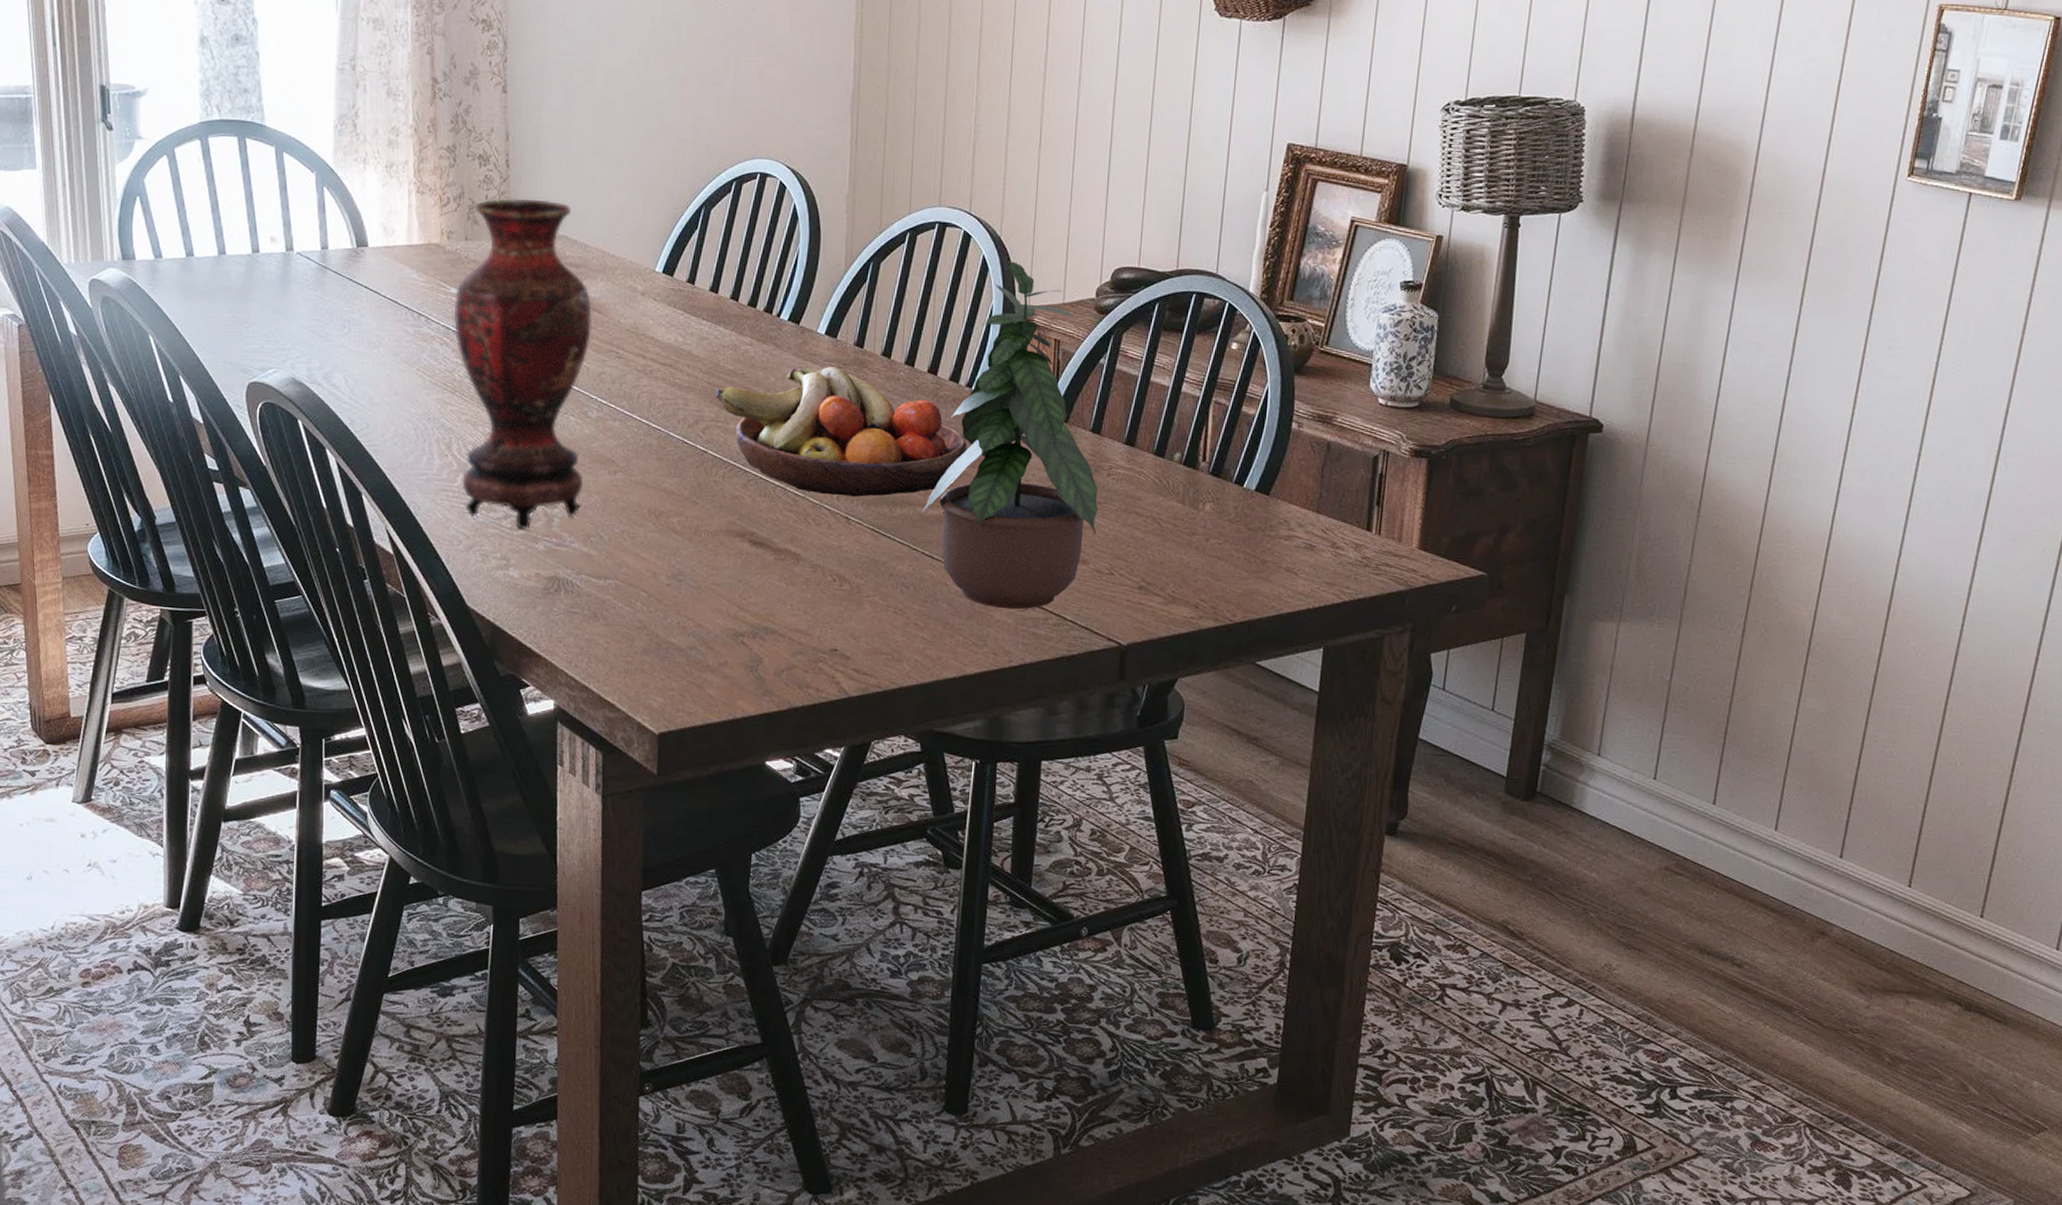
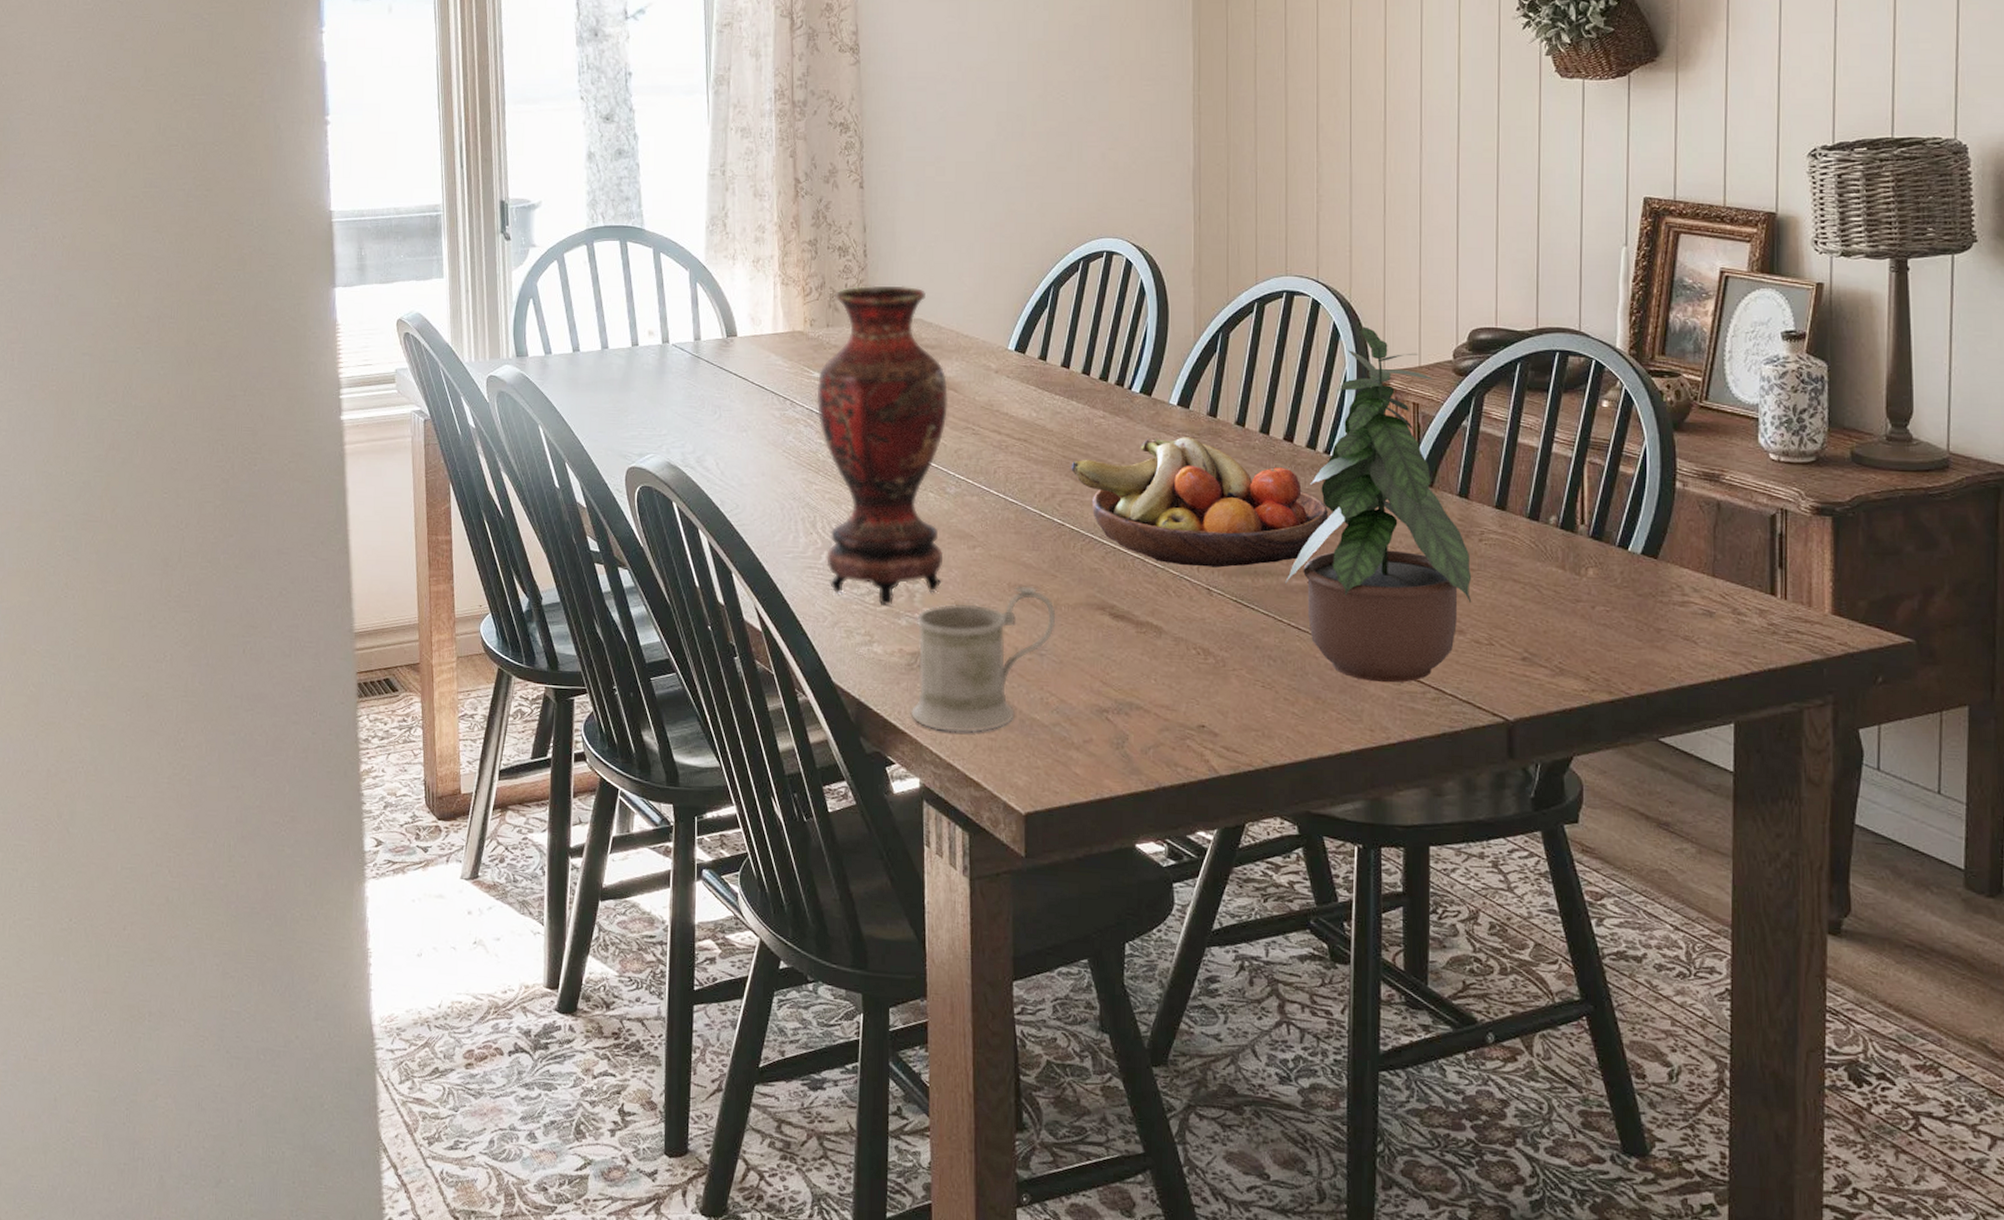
mug: none [546,511,695,656] -> present [910,585,1056,733]

